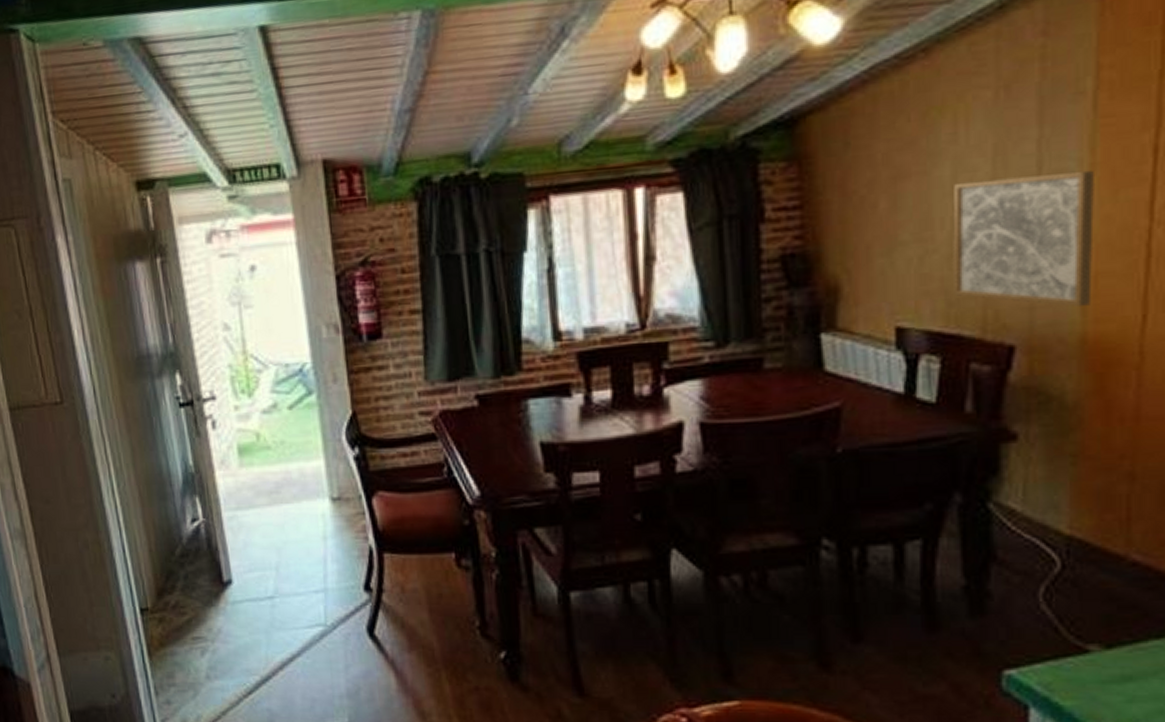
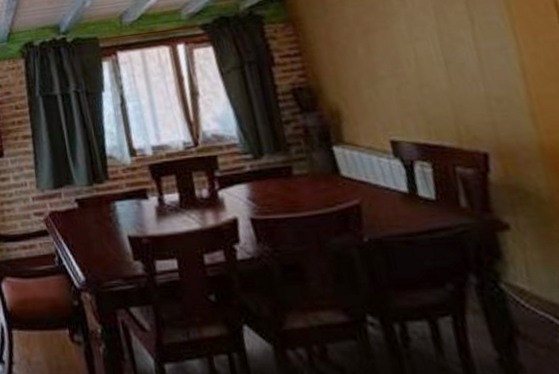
wall art: present [952,170,1094,306] -> none [410,21,540,122]

